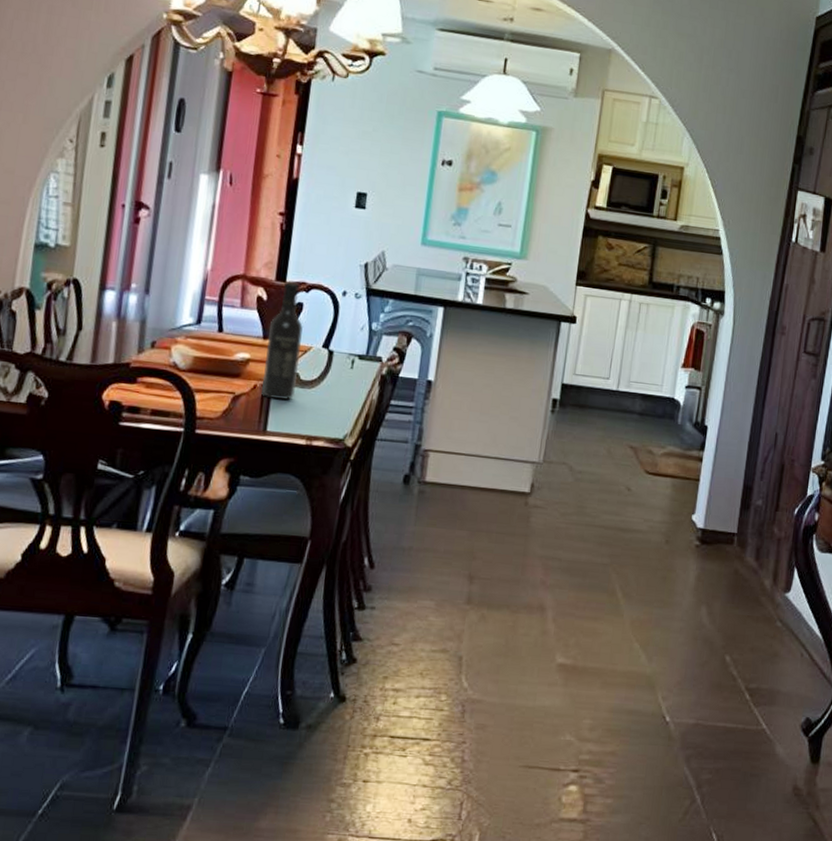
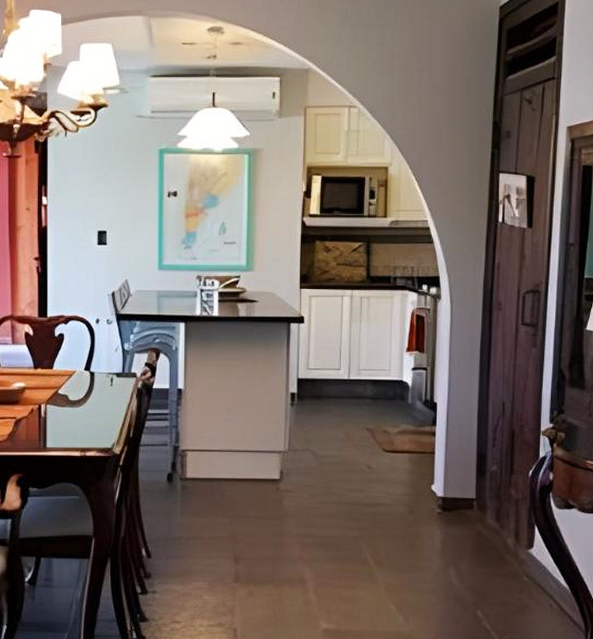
wine bottle: present [262,282,304,401] -> none [37,317,67,420]

